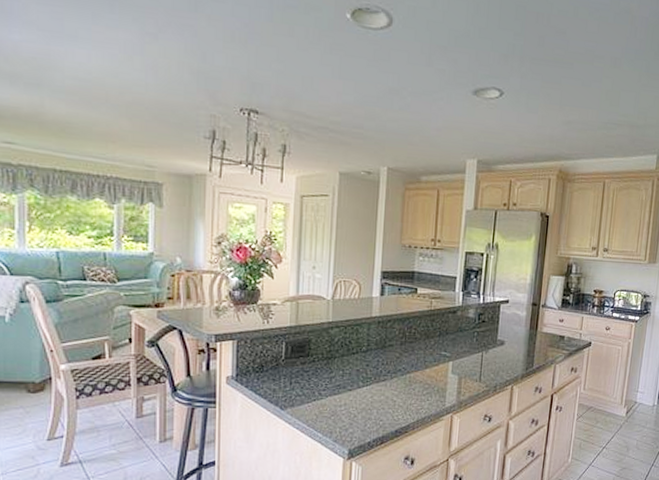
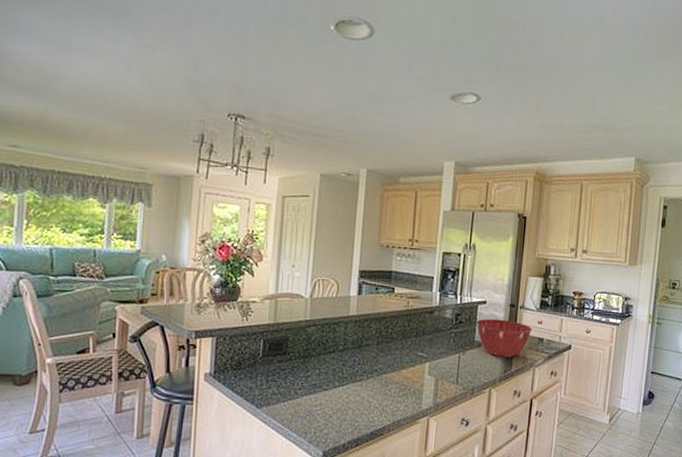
mixing bowl: none [498,317,554,355] -> present [476,318,533,358]

